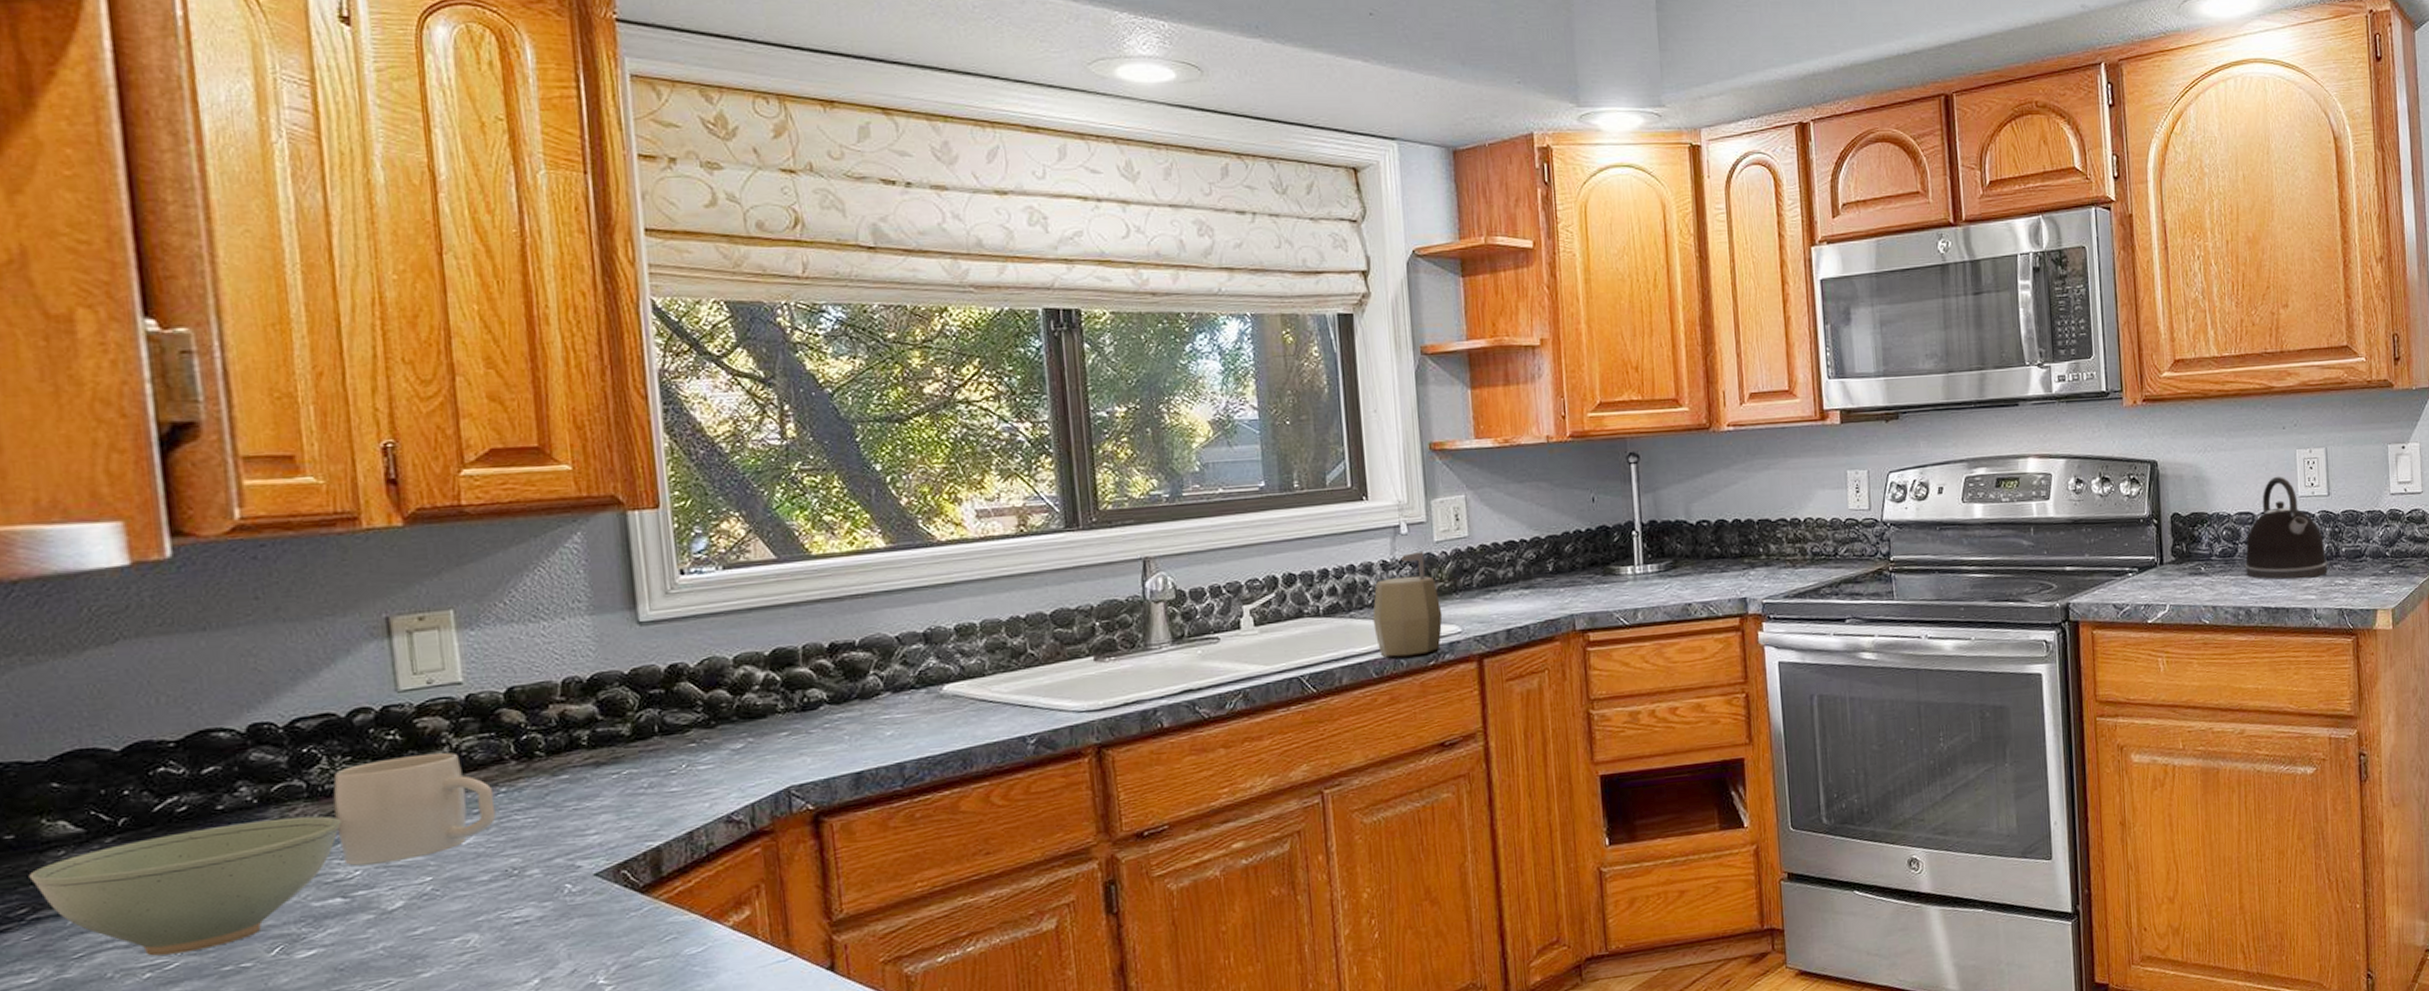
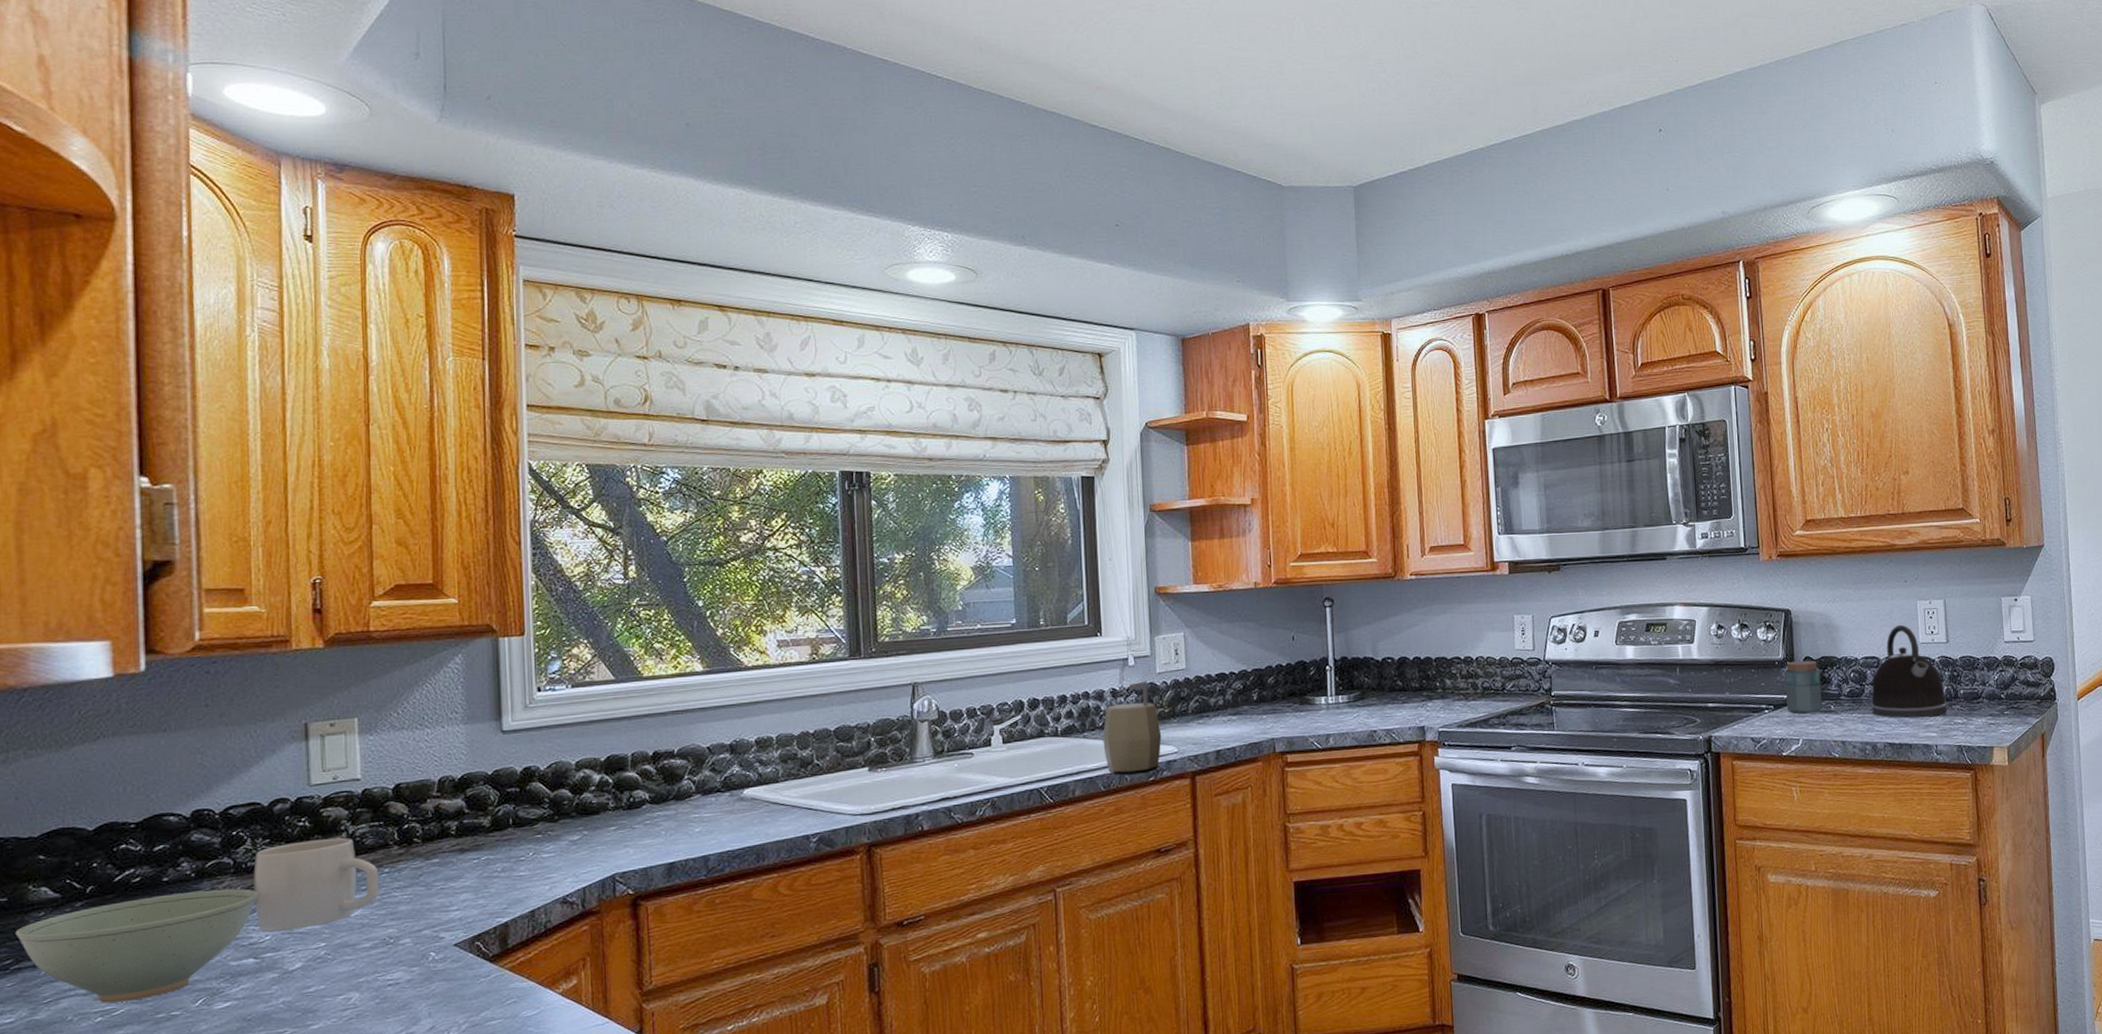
peanut butter: none [2150,517,2192,577] -> present [1784,660,1822,714]

